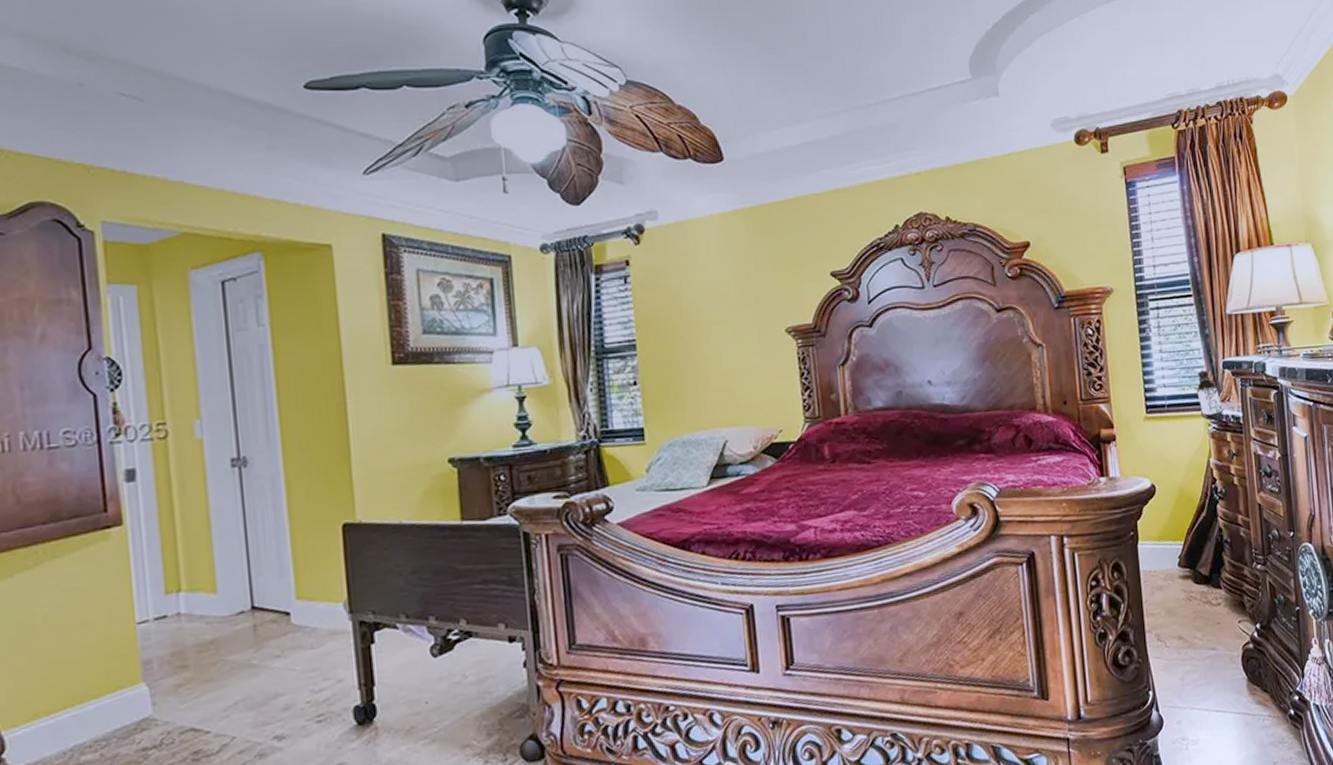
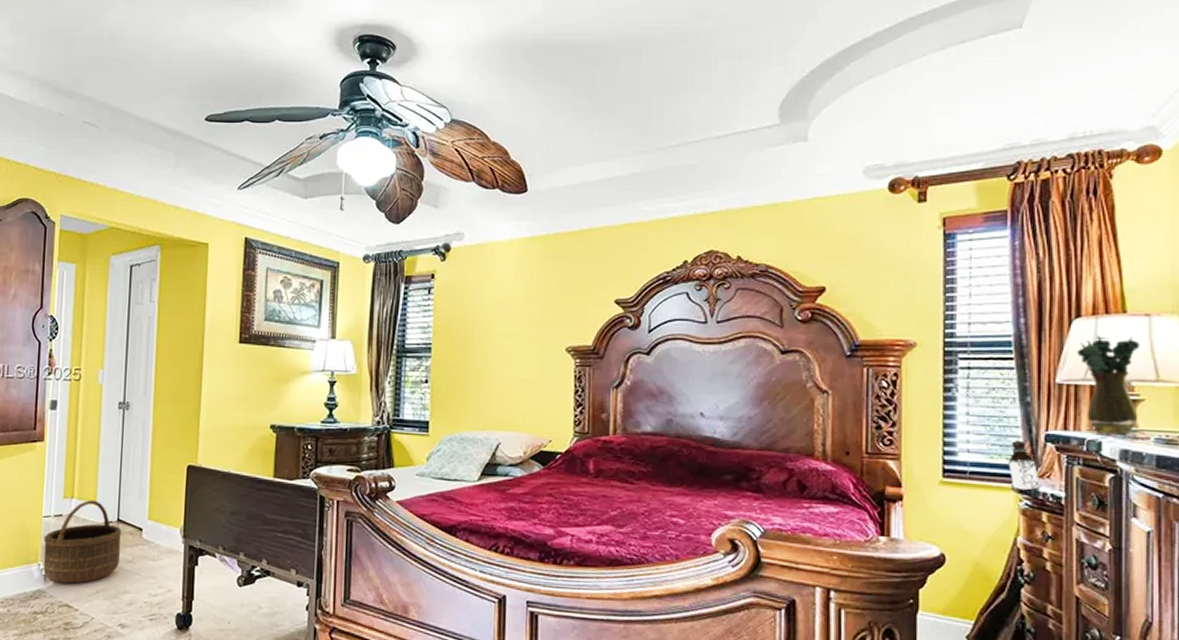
basket: none [142,588,264,704] -> present [43,500,122,584]
vase: none [1240,266,1290,356] -> present [1077,334,1140,435]

